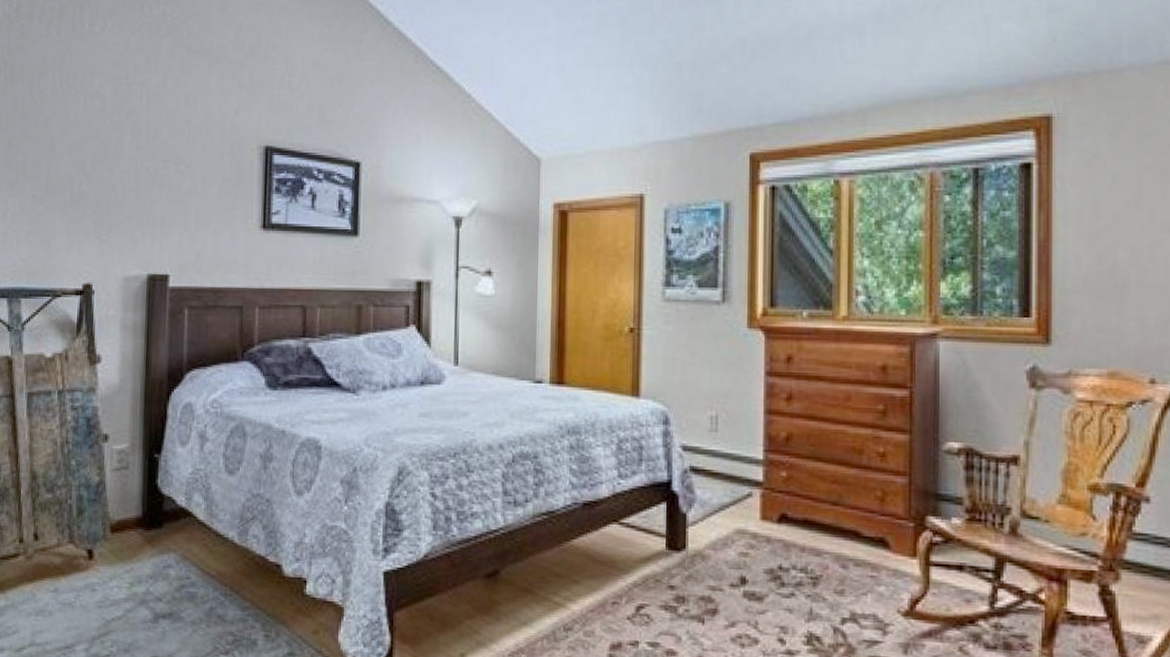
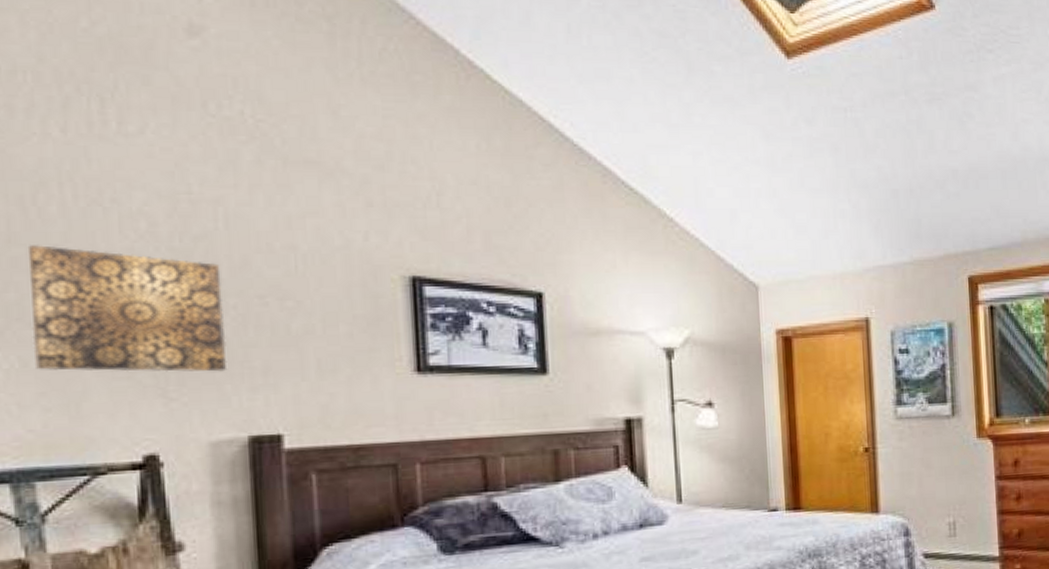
wall art: none [28,119,141,221] -> present [27,245,228,372]

